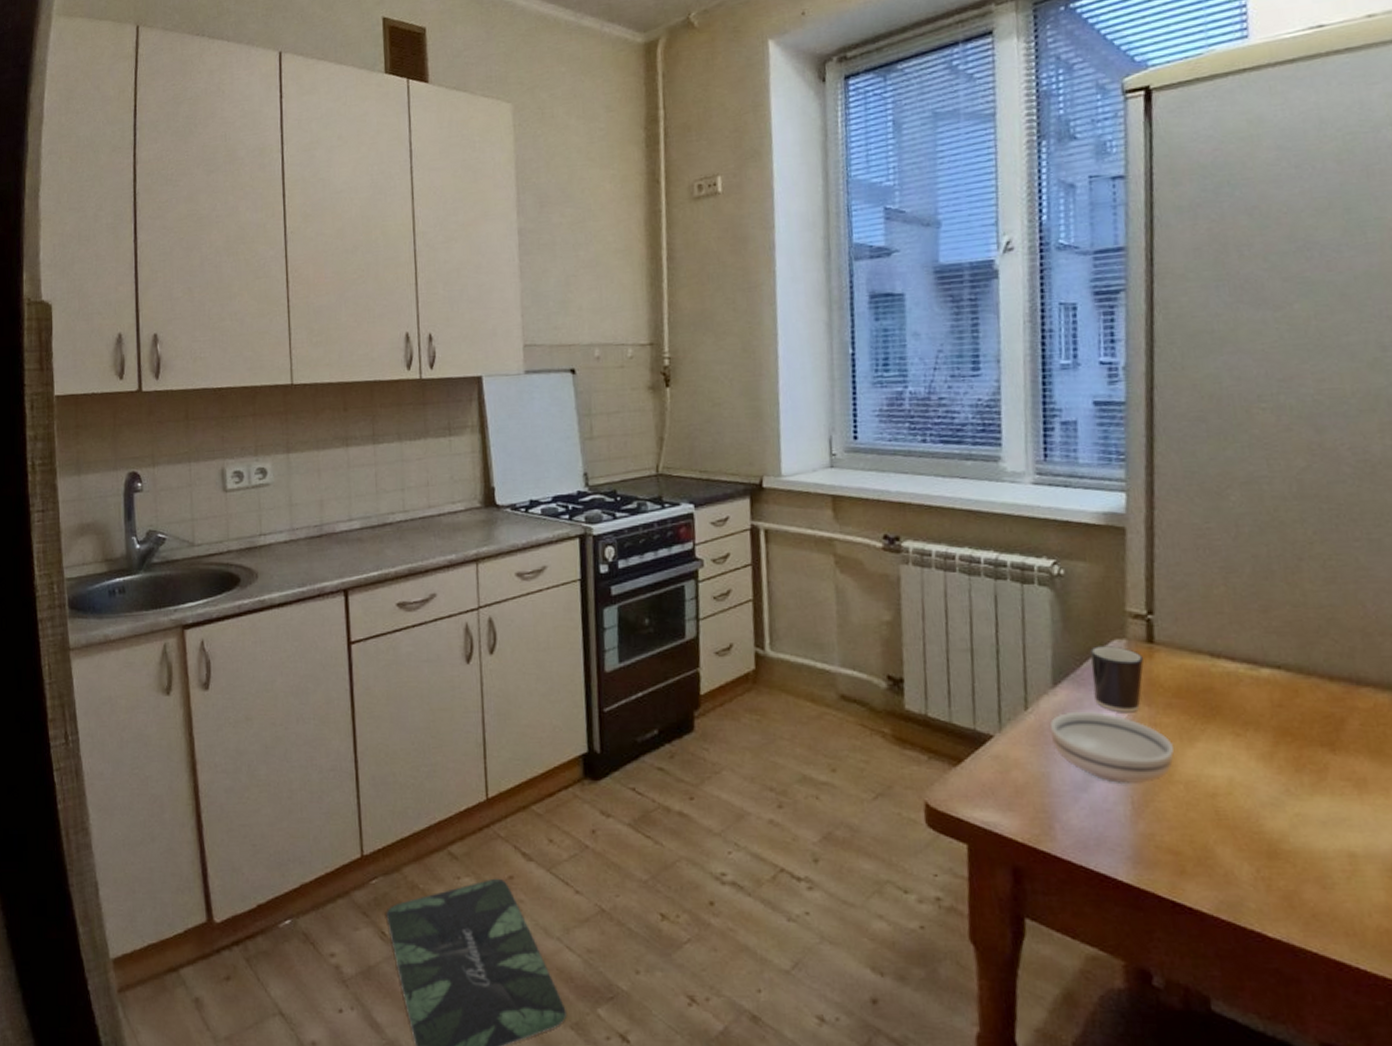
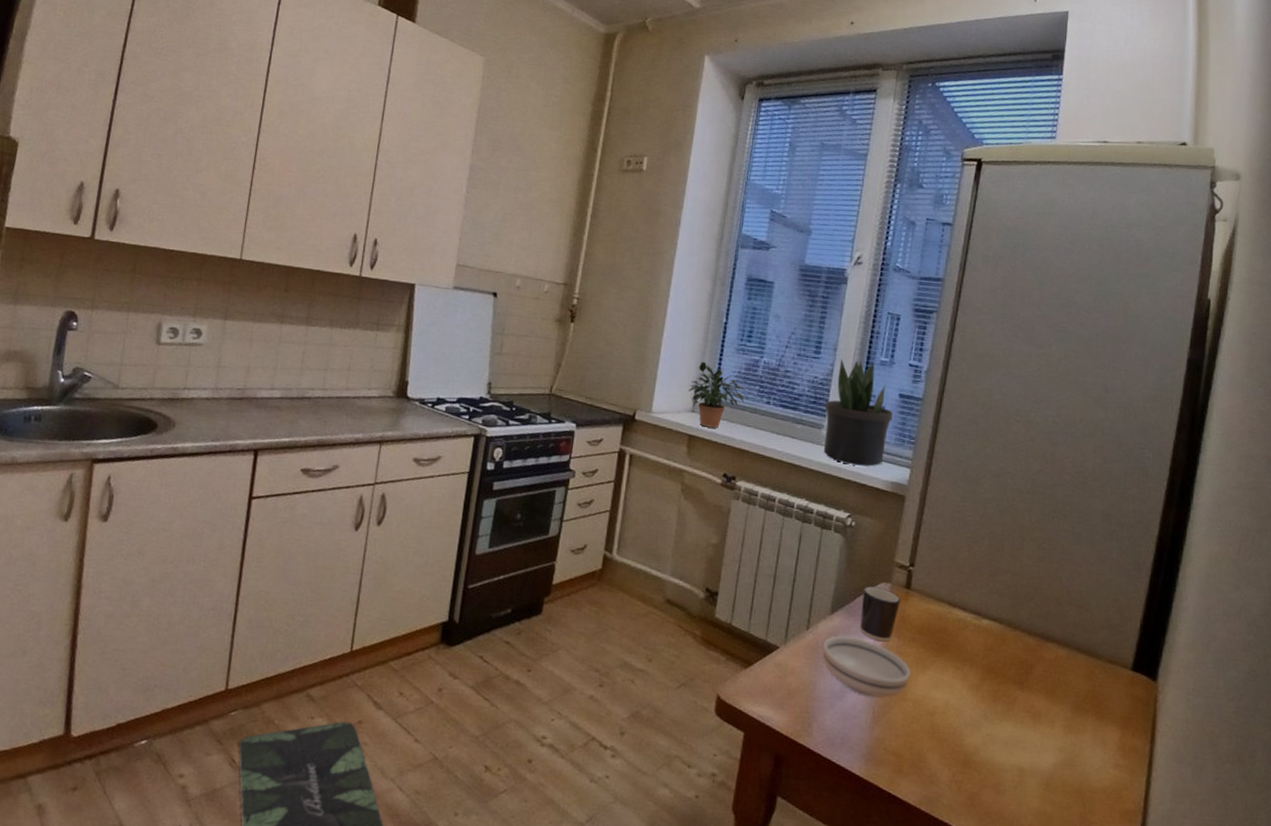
potted plant: none [820,404,893,483] -> present [688,361,746,428]
planter: none [997,368,1090,500] -> present [823,359,893,467]

